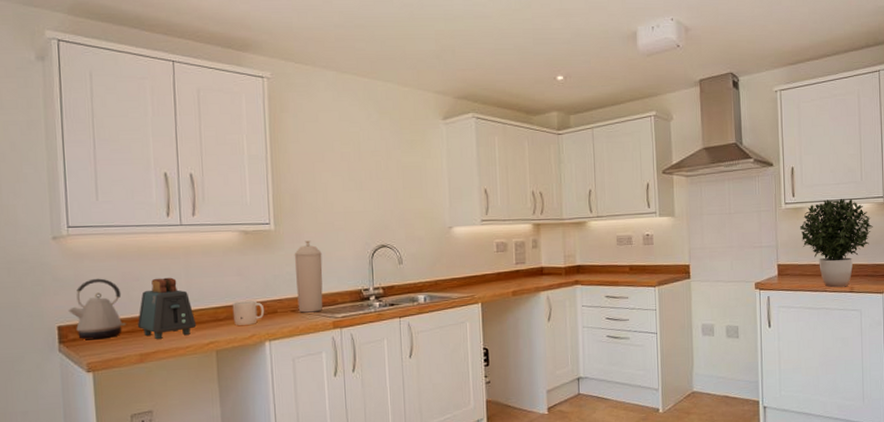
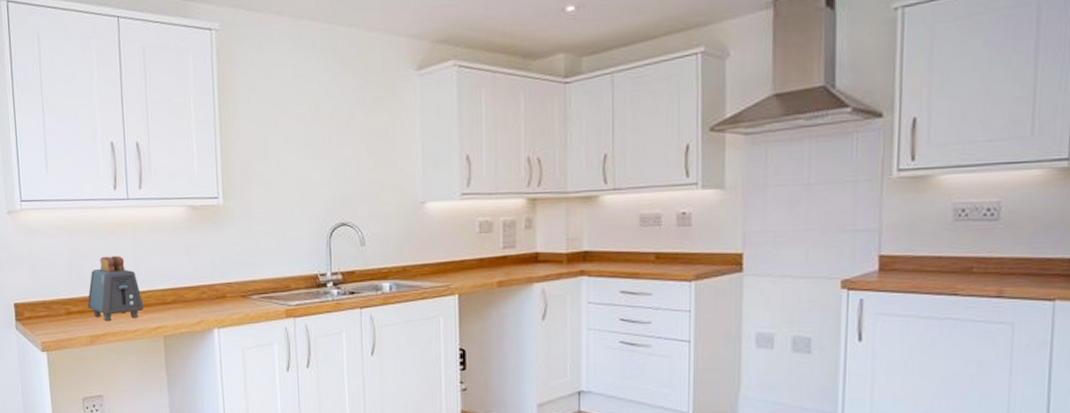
kettle: present [68,278,126,340] -> none [23,255,77,319]
mug: present [232,300,265,327] -> none [179,283,213,311]
canister: present [294,240,323,313] -> none [244,217,275,299]
potted plant: present [799,199,873,288] -> none [919,162,1046,290]

